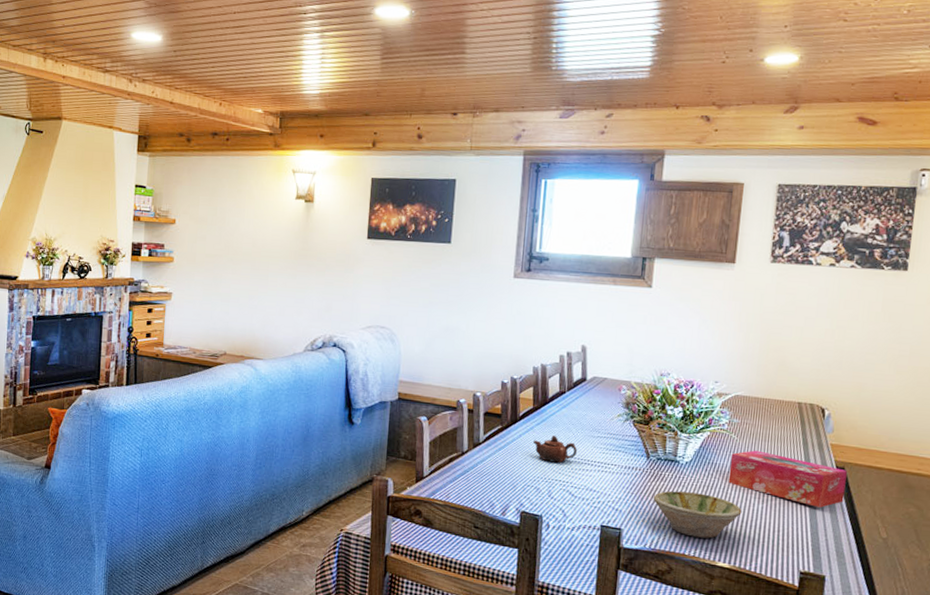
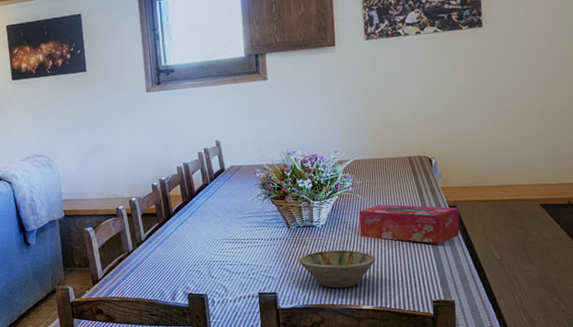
teapot: present [533,435,578,463] -> none [188,223,228,247]

